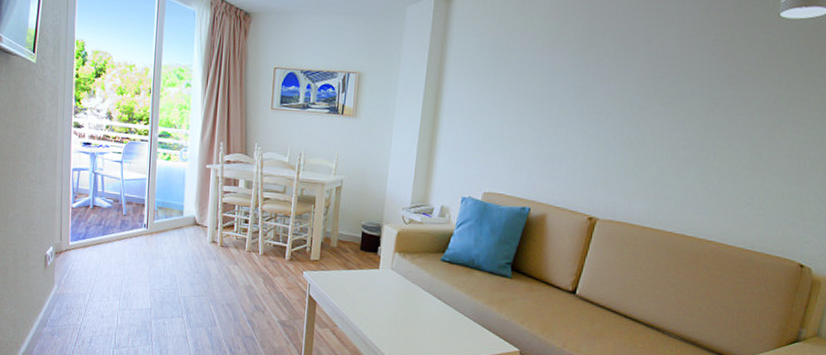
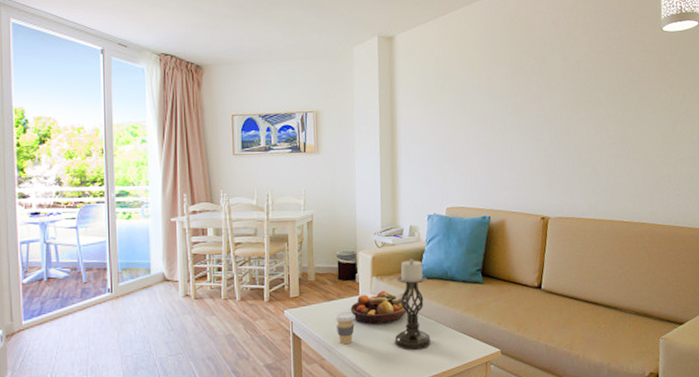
coffee cup: none [352,283,373,316] -> present [335,312,356,345]
fruit bowl: none [368,267,433,302] -> present [350,290,411,325]
candle holder: none [409,240,453,334] -> present [394,259,431,350]

